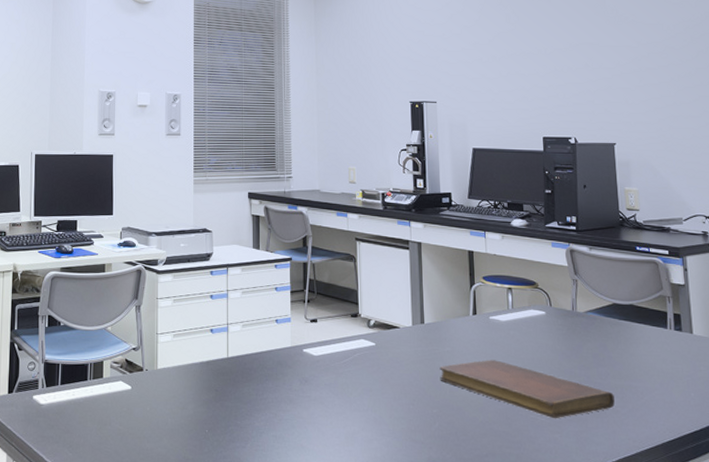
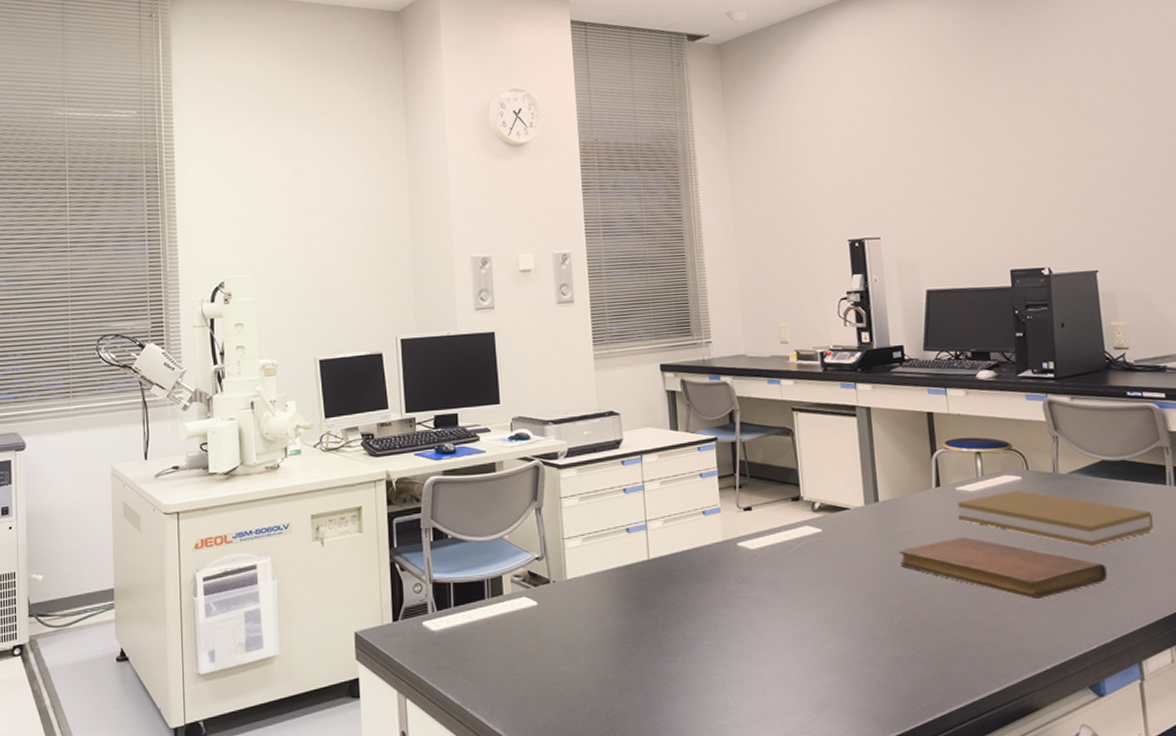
book: none [490,322,655,378] -> present [957,489,1153,547]

